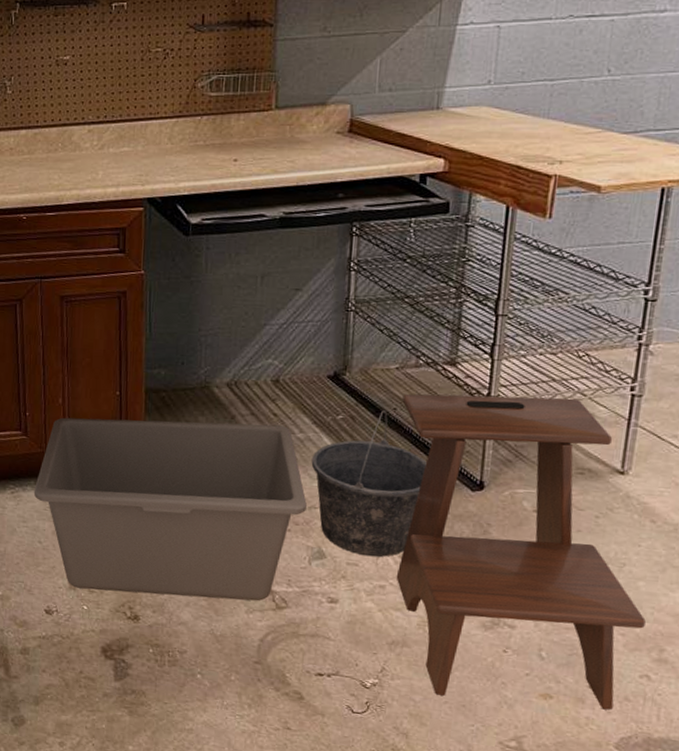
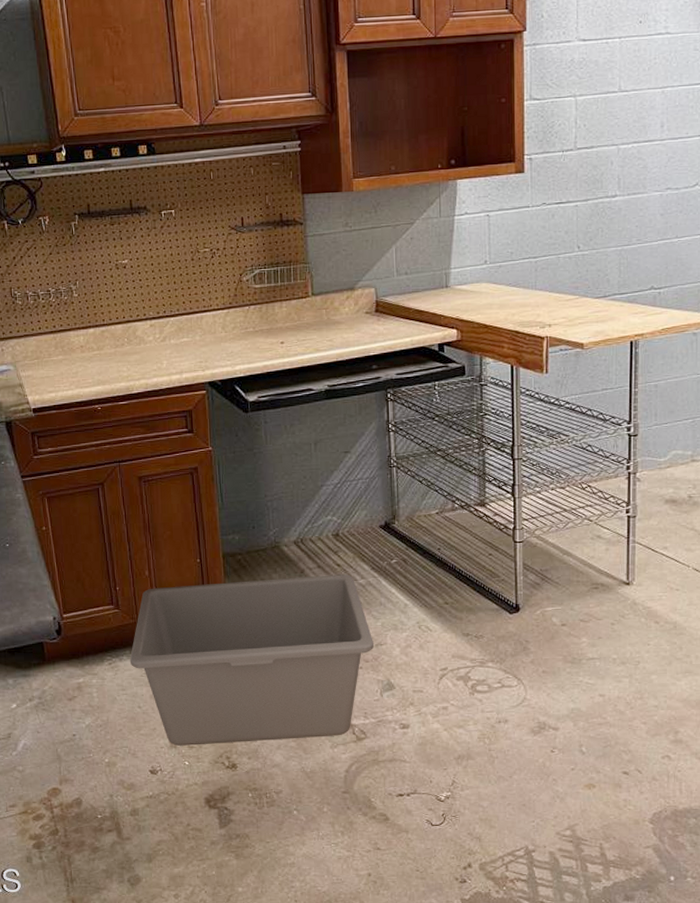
bucket: present [311,410,427,557] -> none [373,551,470,683]
step stool: present [396,393,646,710] -> none [444,524,661,799]

